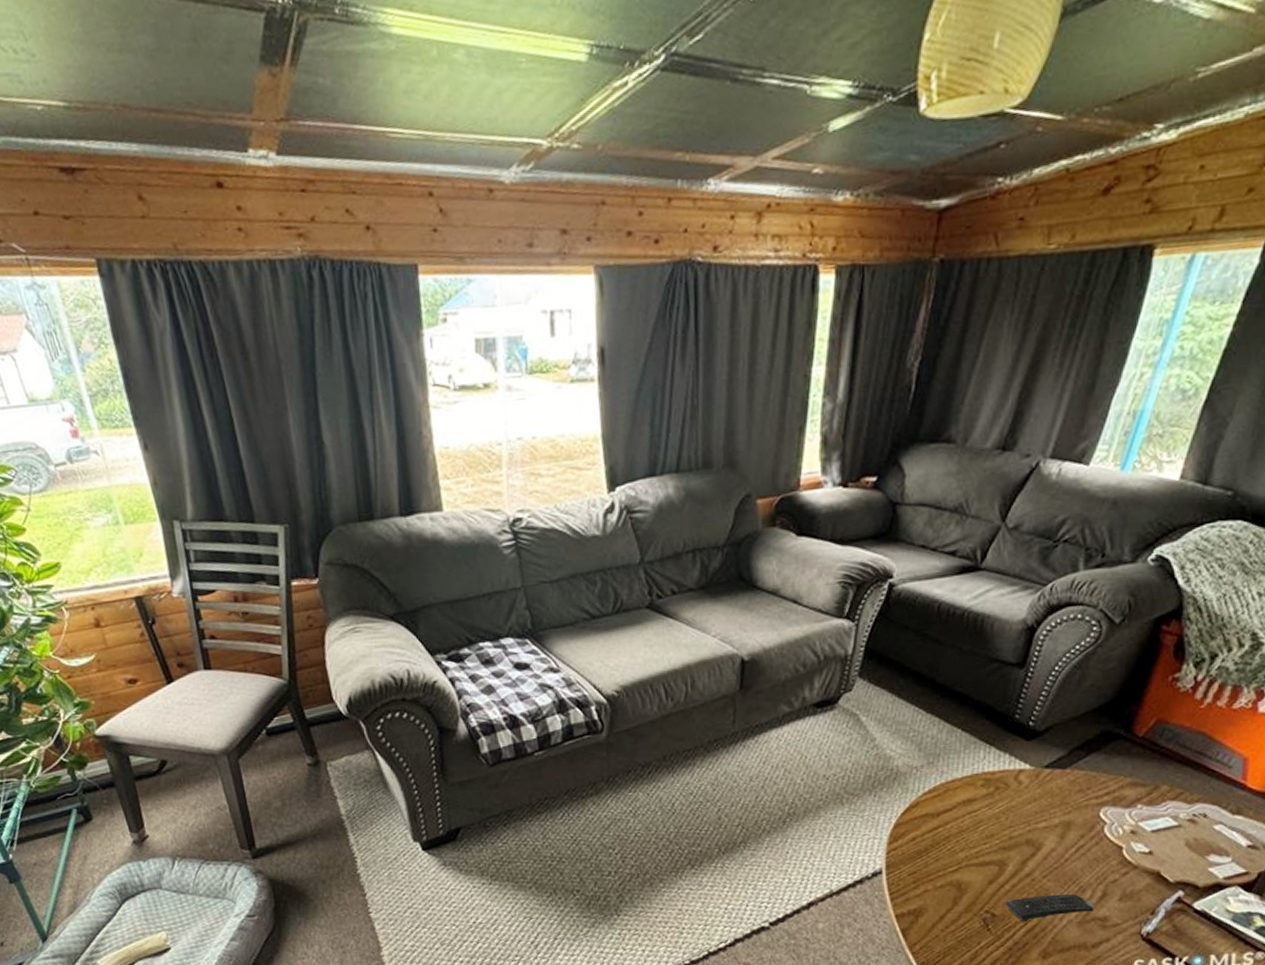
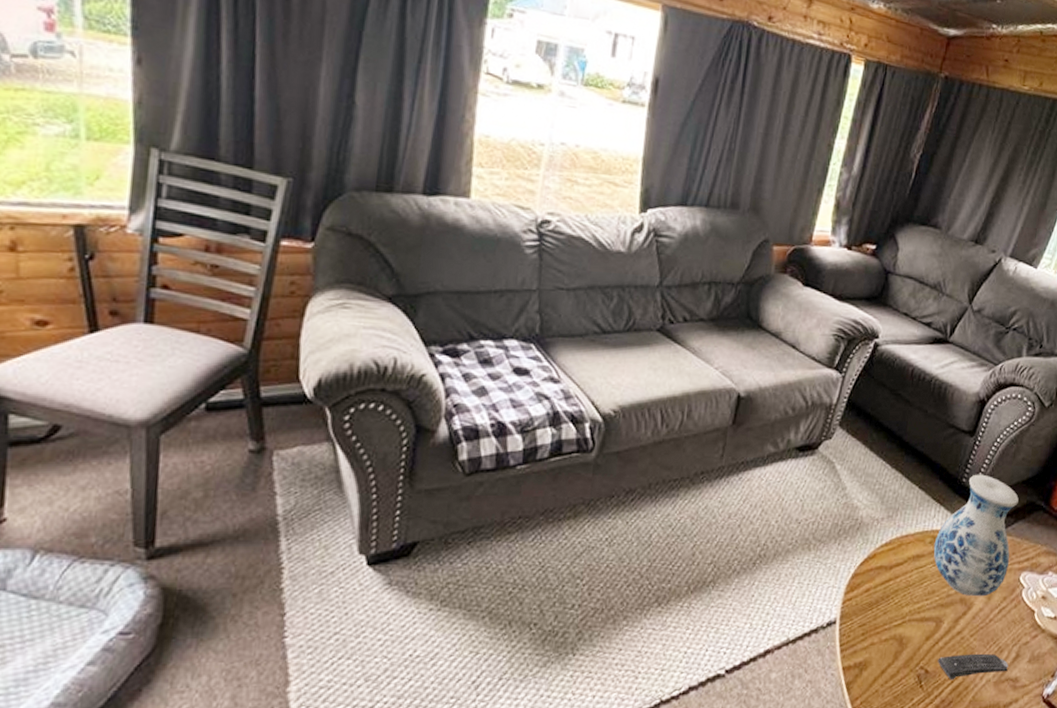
vase: none [987,707,1090,837] -> present [933,474,1019,597]

